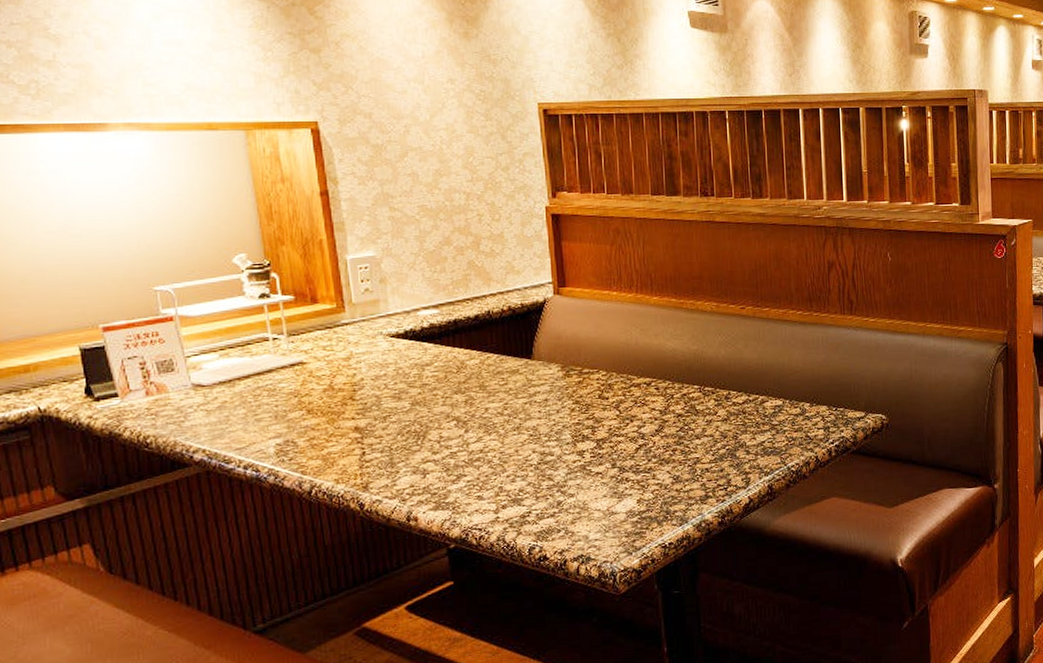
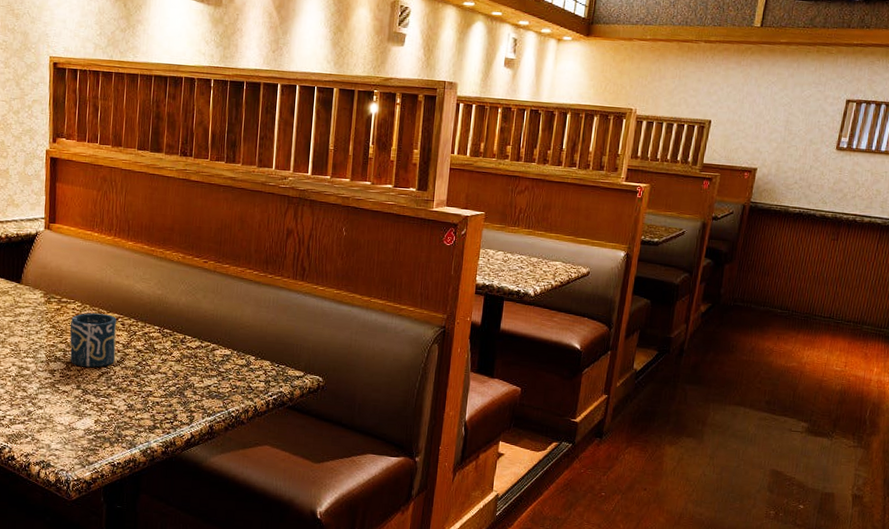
cup: none [595,380,652,443] -> present [70,313,117,368]

